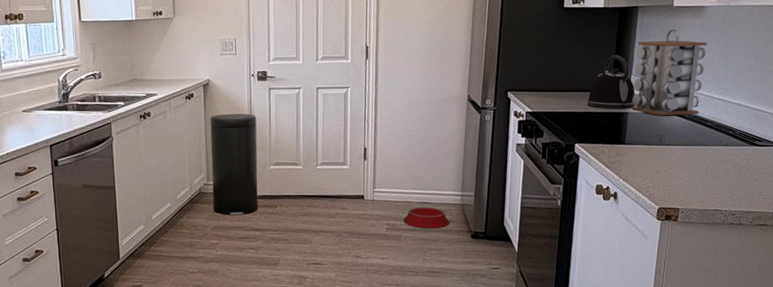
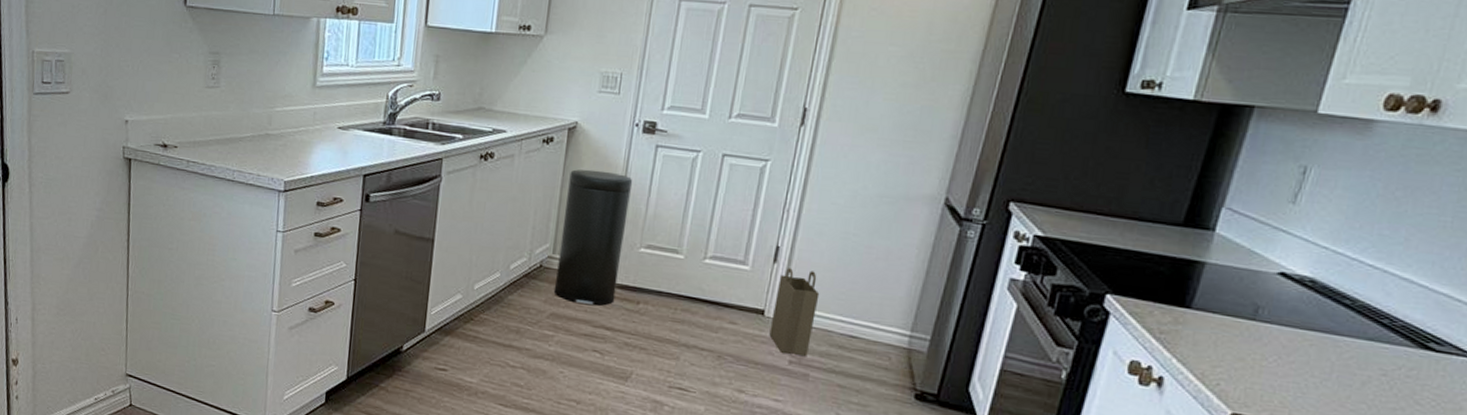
shopping bag: none [369,161,399,224] -> present [769,268,820,357]
pet bowl: present [403,207,450,229] -> none [815,340,886,376]
kettle: present [587,55,635,110] -> none [1137,173,1224,257]
spice rack: present [631,29,708,117] -> none [1212,147,1370,285]

